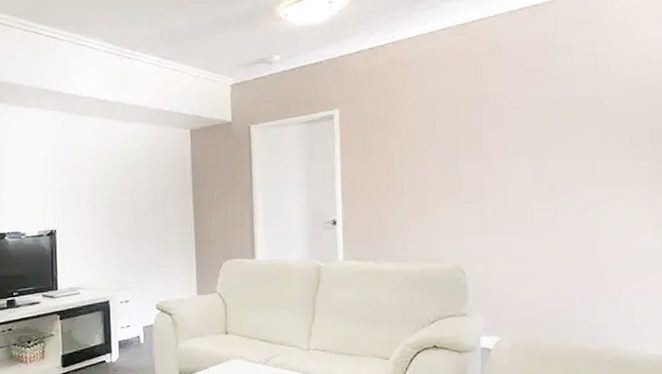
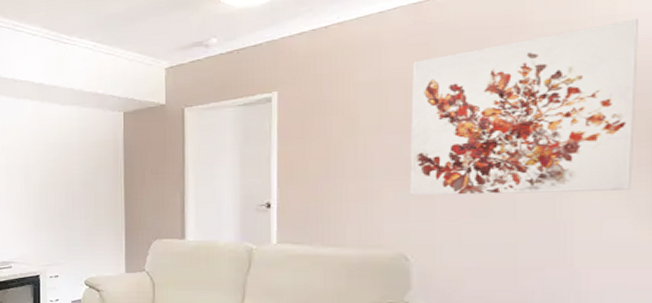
wall art: none [461,43,653,211] -> present [409,18,638,196]

